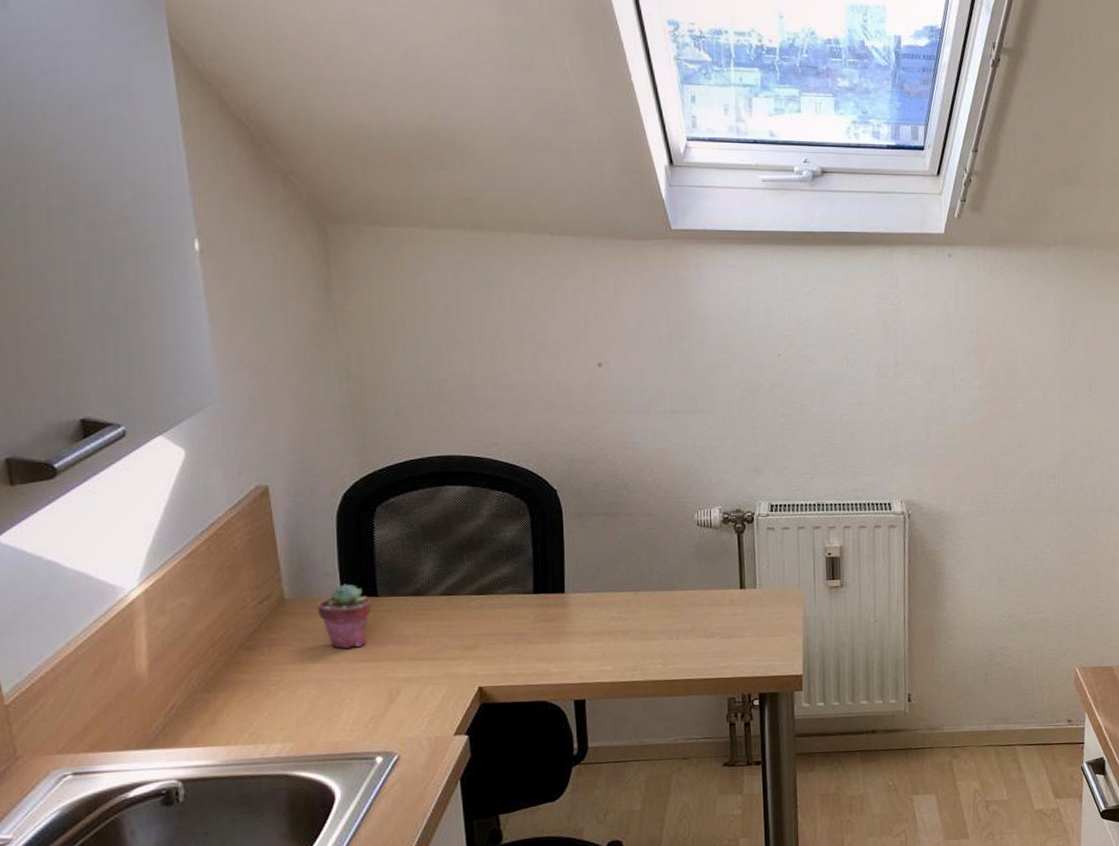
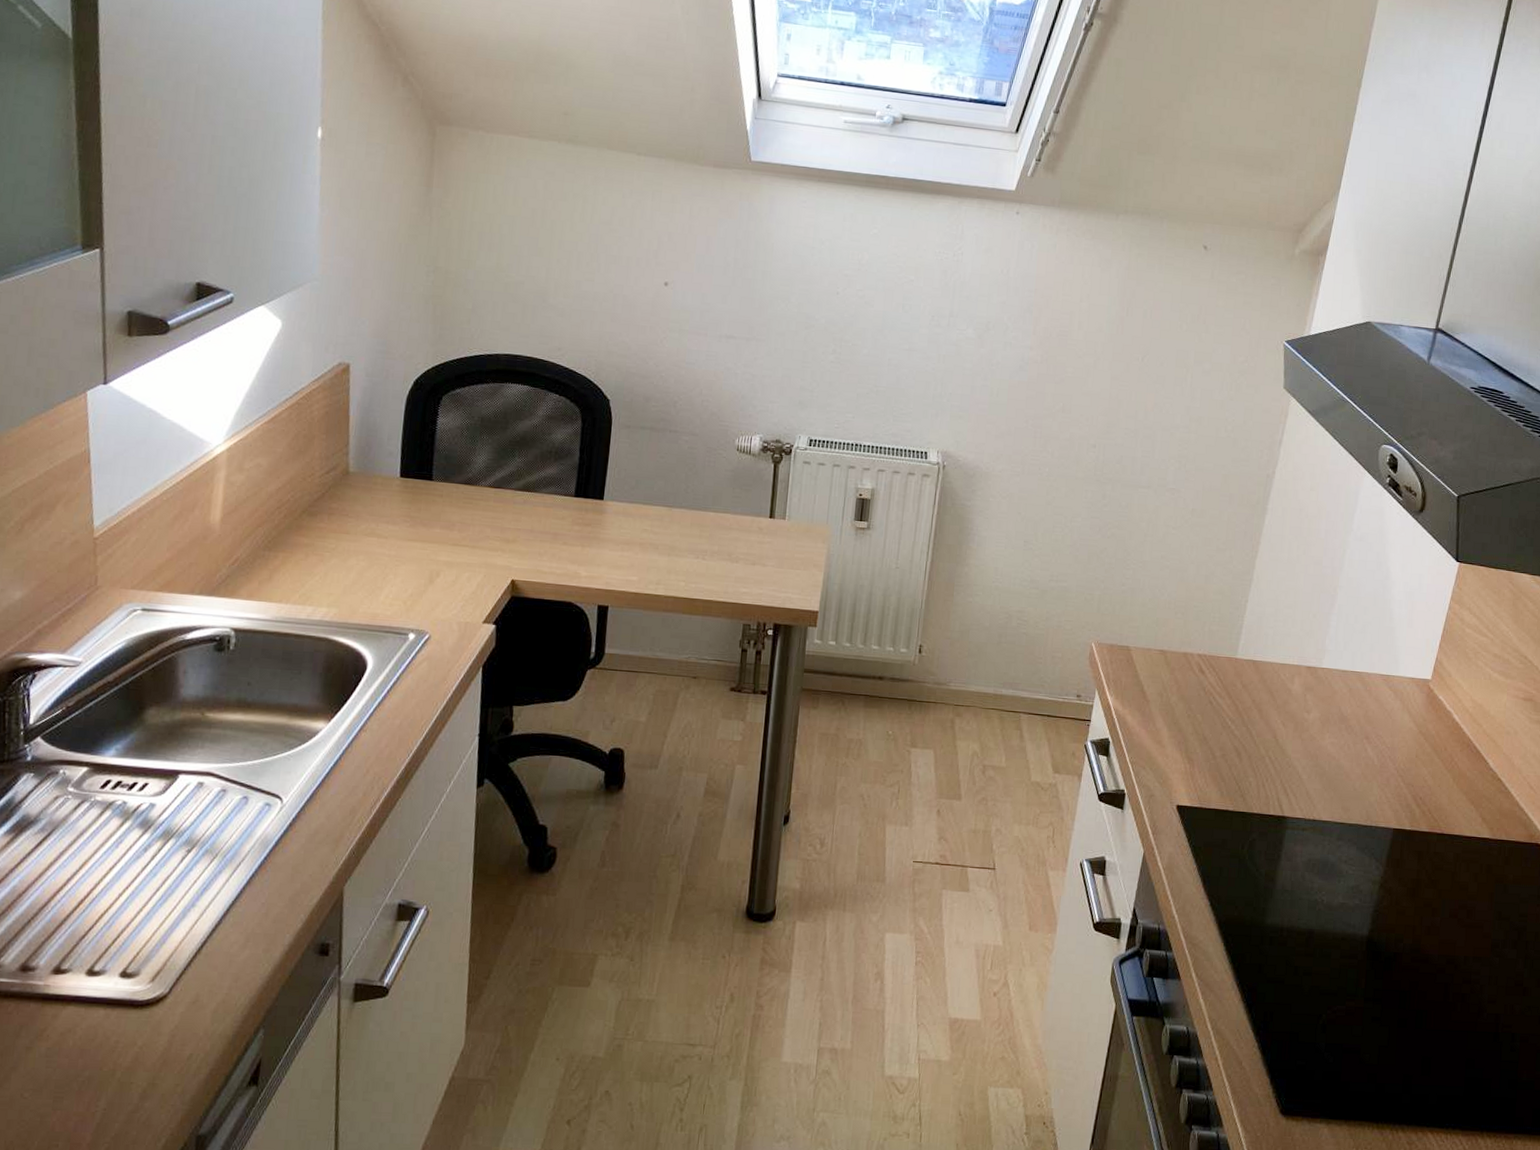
potted succulent: present [317,584,372,649] -> none [376,464,426,526]

